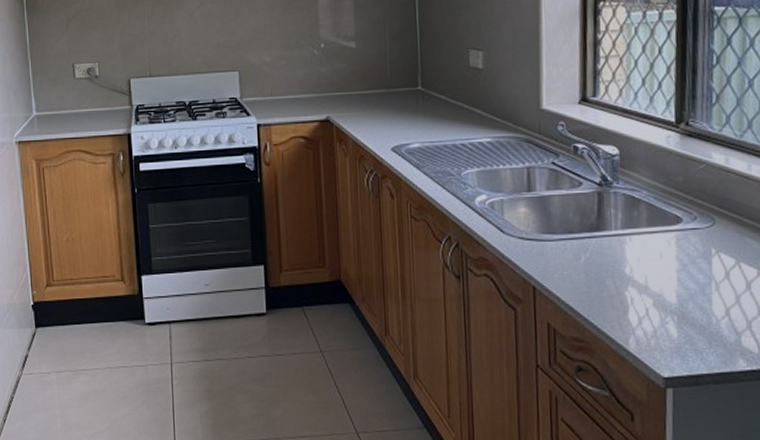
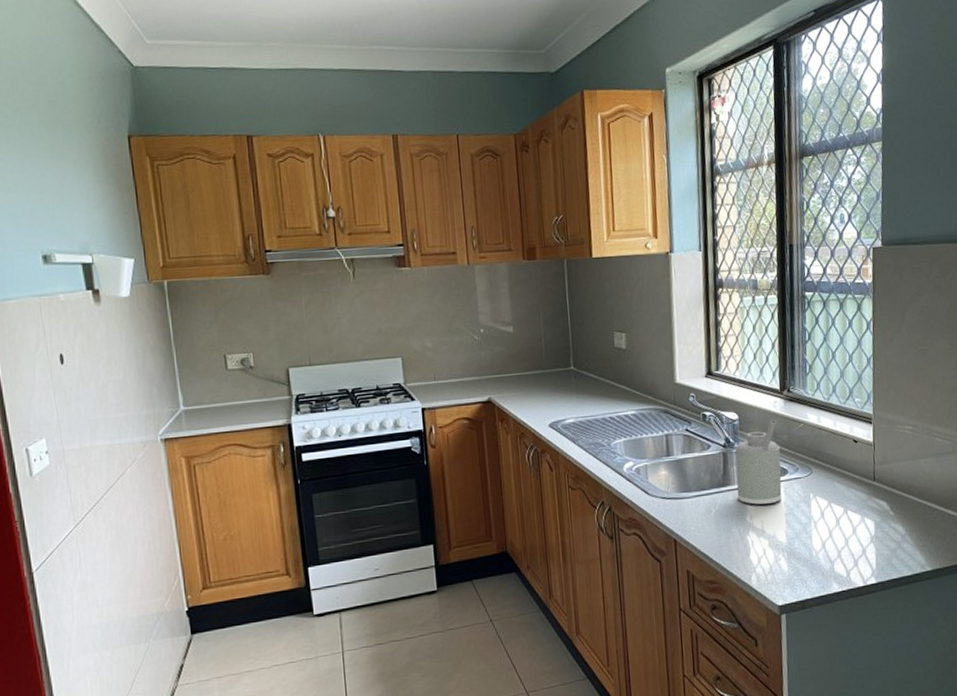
soap dispenser: none [613,156,674,257] -> present [735,419,782,506]

